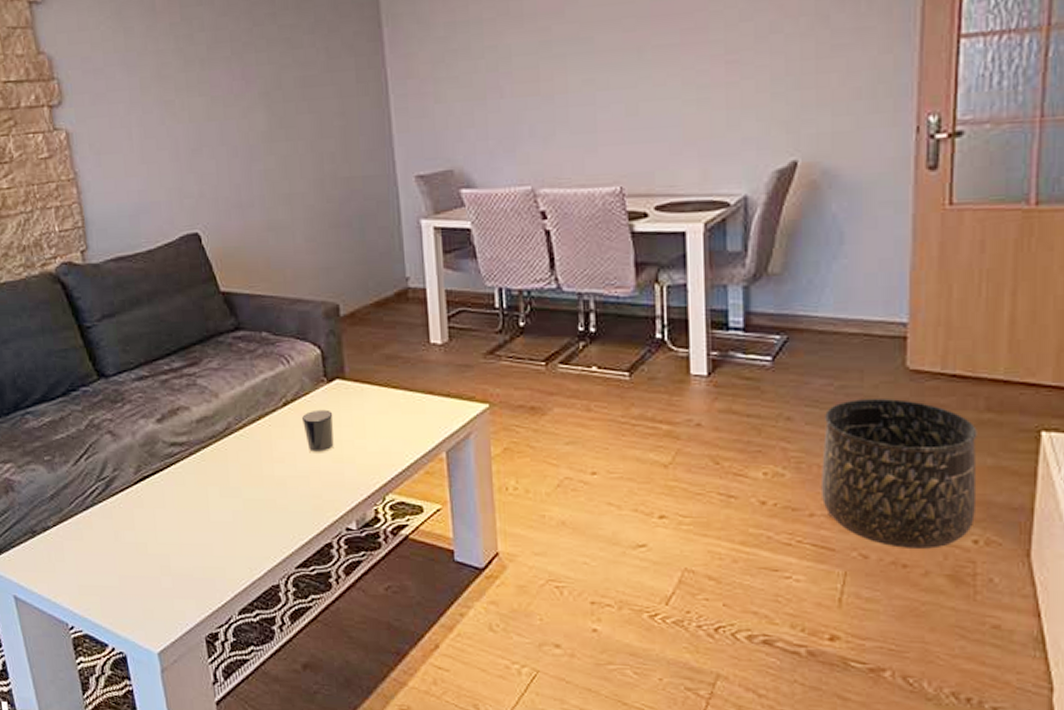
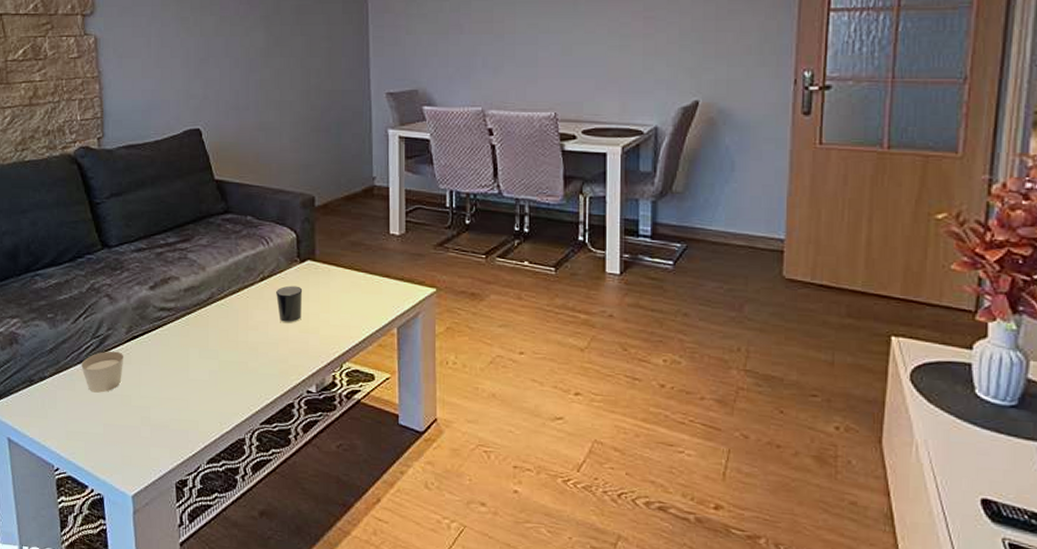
candle: none [87,494,135,542] -> present [81,351,124,393]
basket: present [822,399,977,549] -> none [711,301,840,433]

